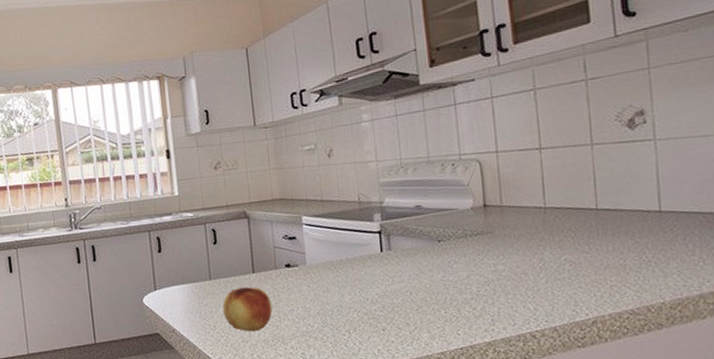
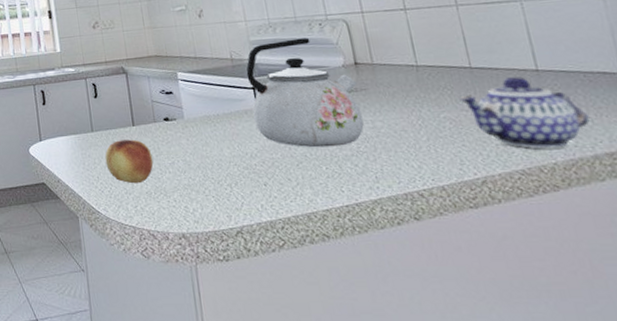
kettle: none [373,179,486,292] -> present [246,38,364,148]
teapot: none [581,218,701,290] -> present [459,77,590,149]

